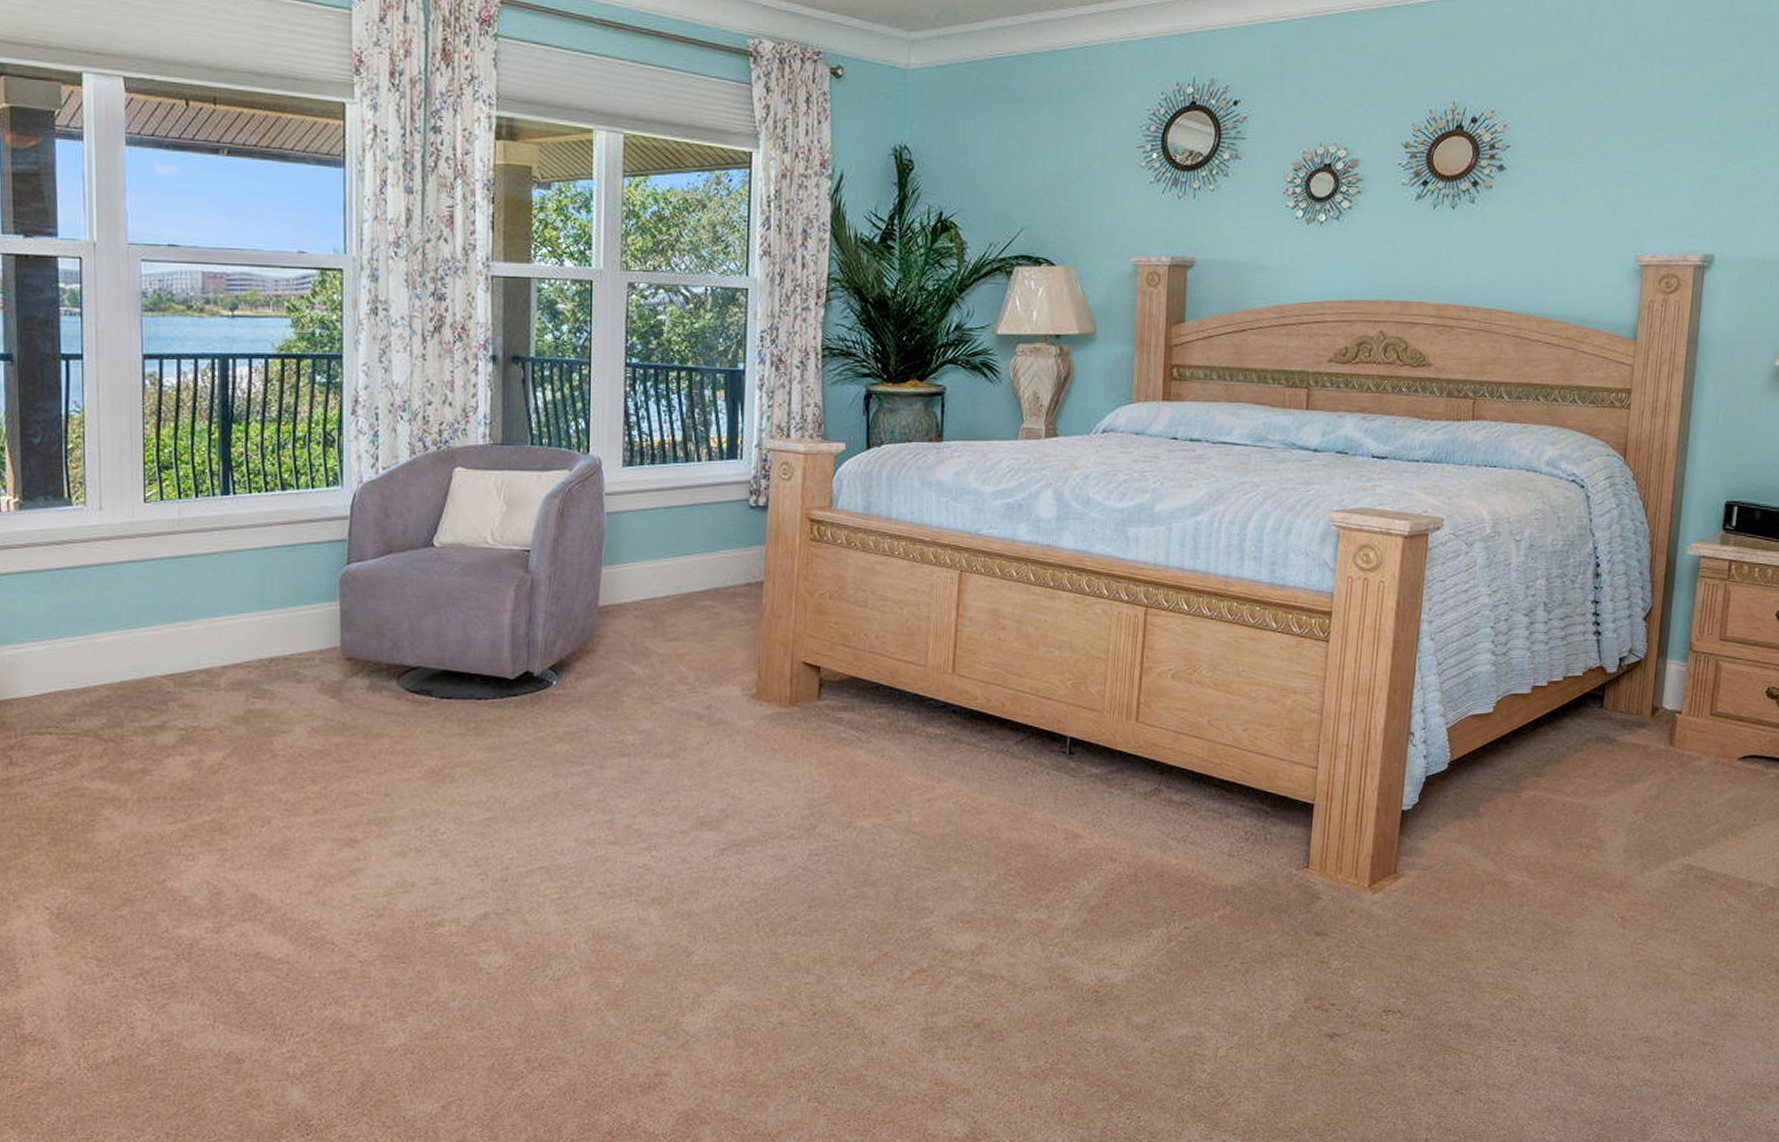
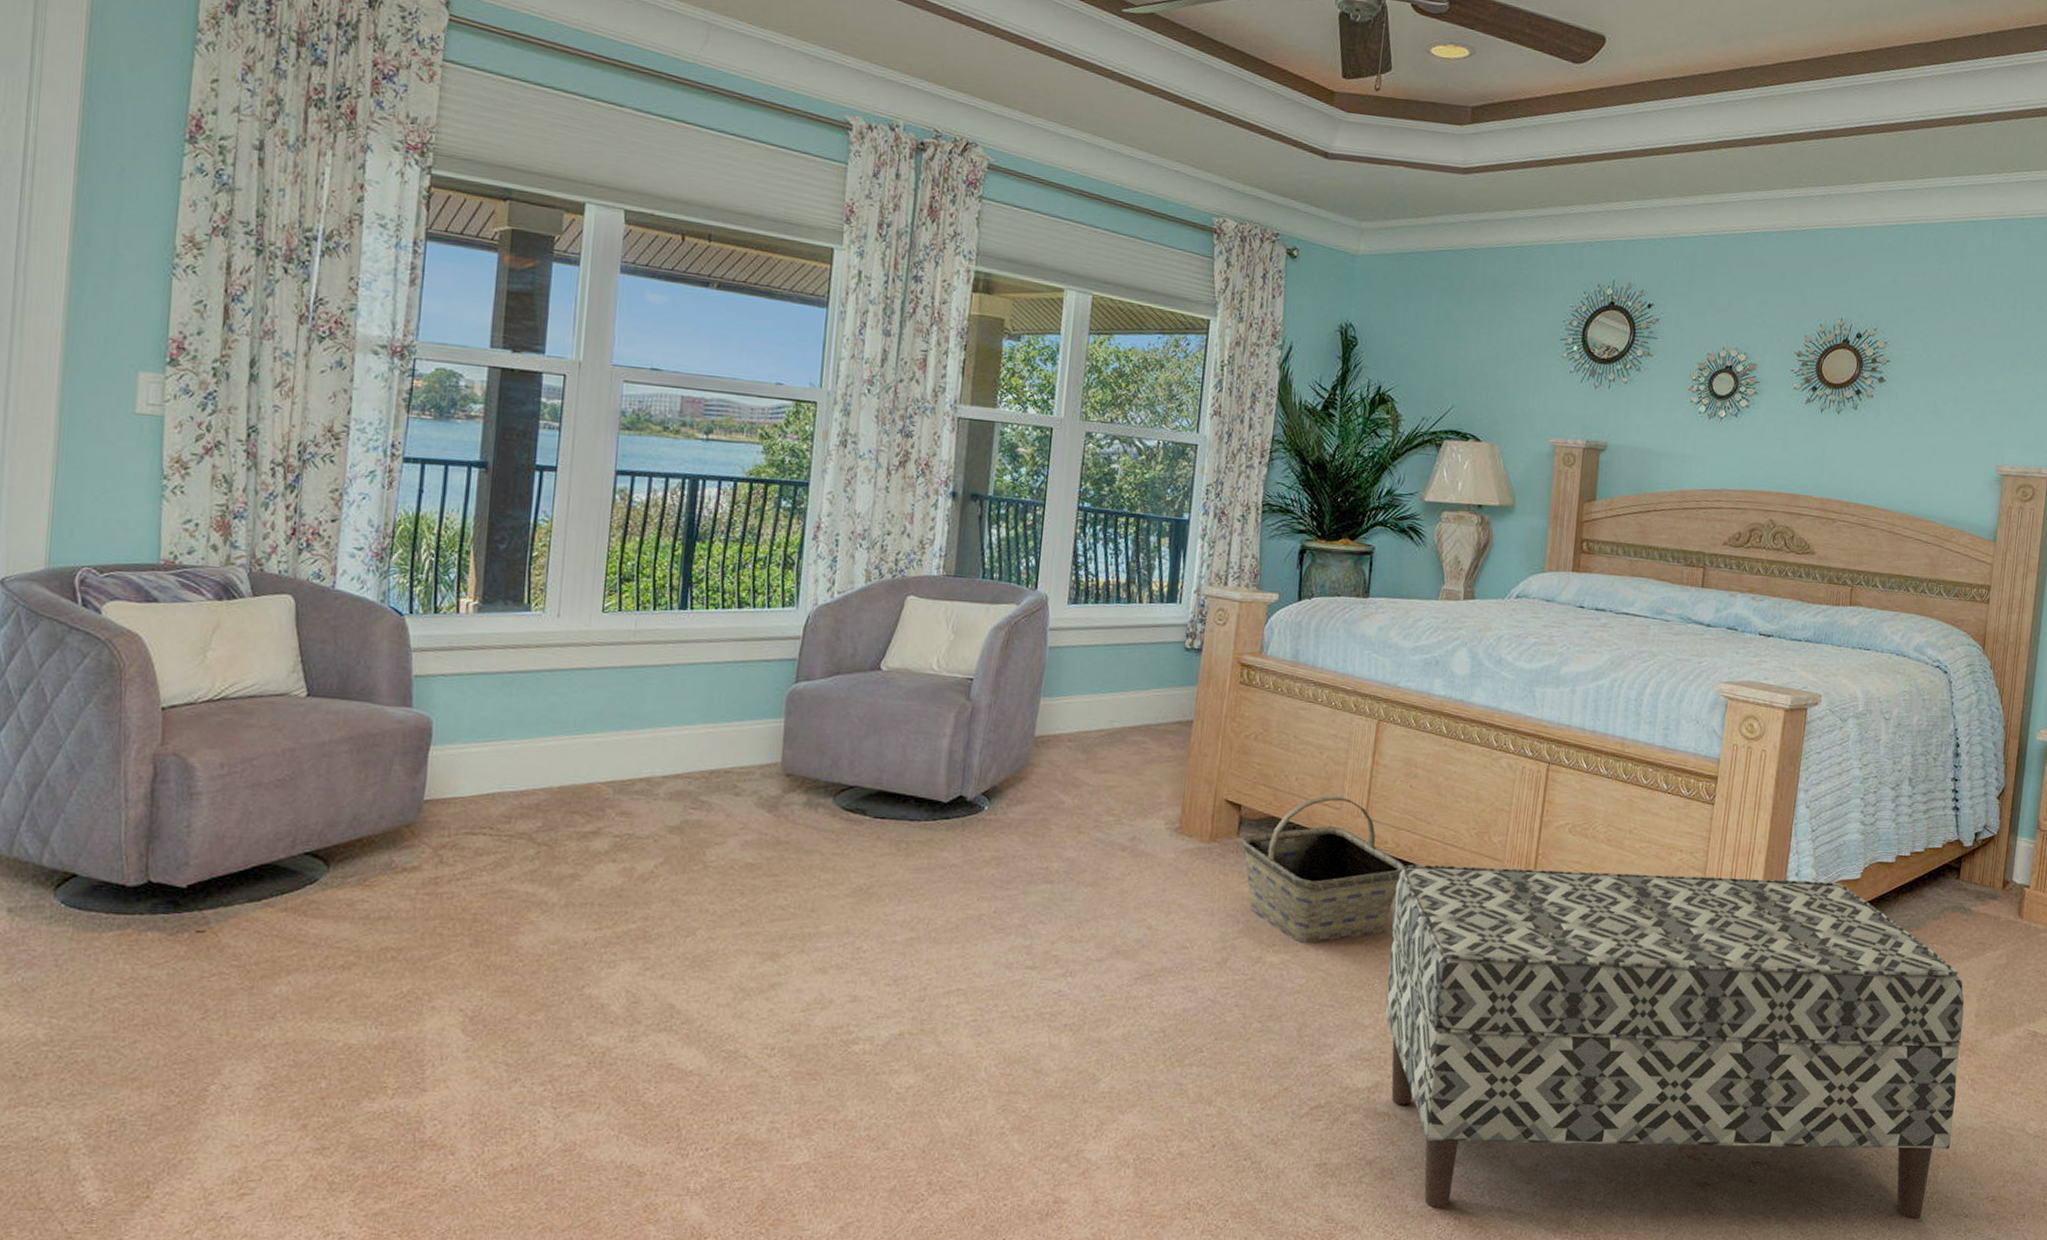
basket: none [824,652,998,805] -> present [1242,795,1405,943]
bench: none [985,717,1612,1069] -> present [1385,864,1965,1220]

